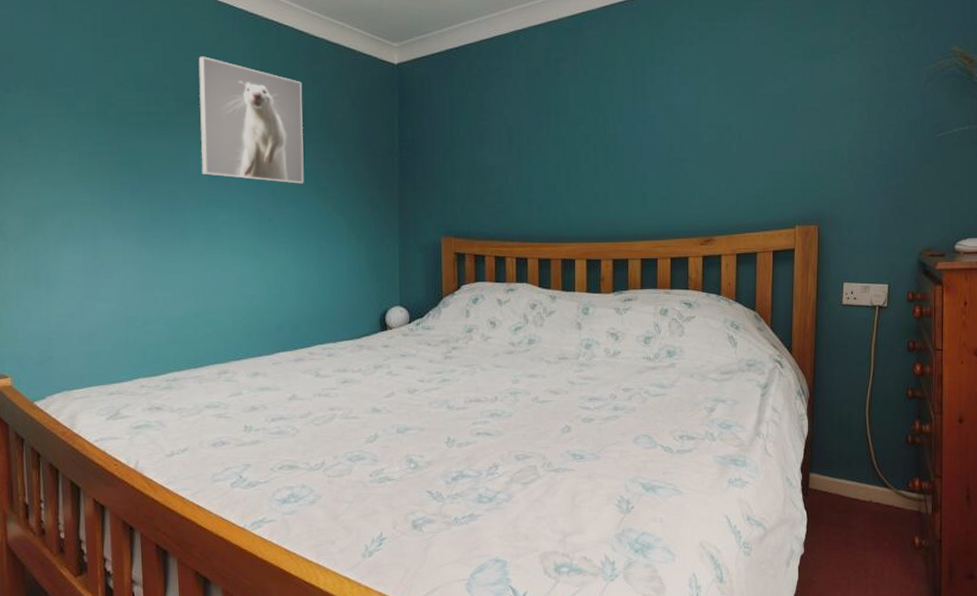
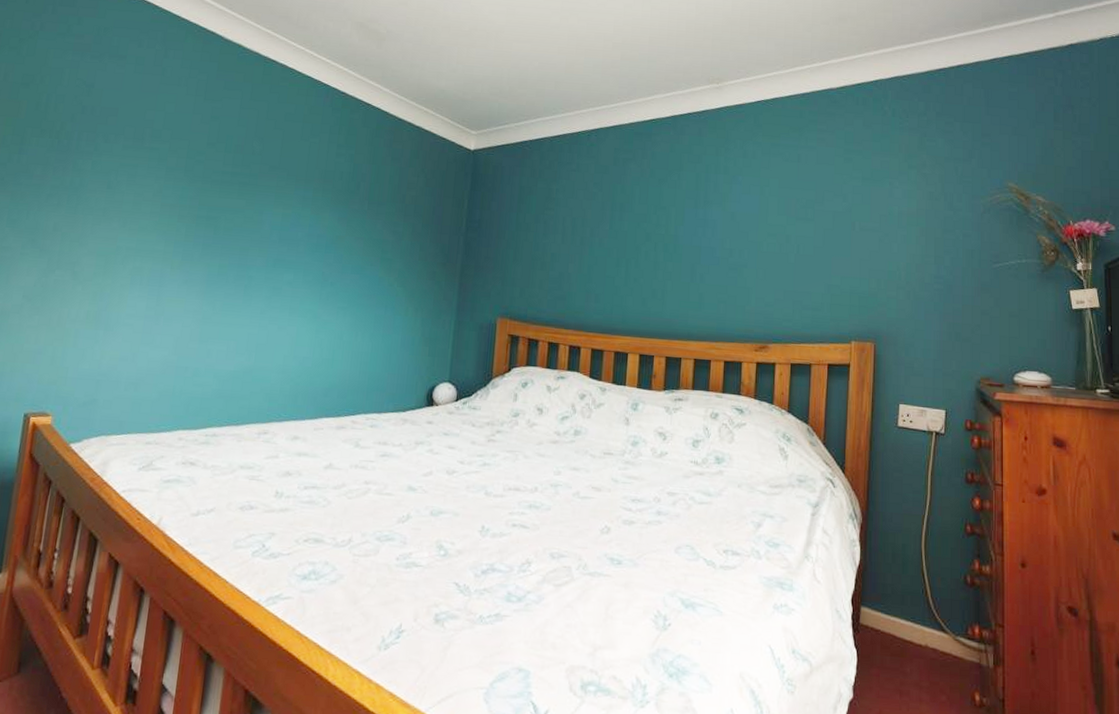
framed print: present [198,56,304,184] -> none [273,126,381,253]

